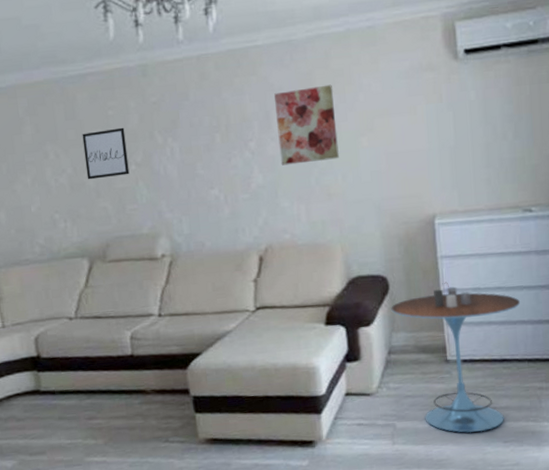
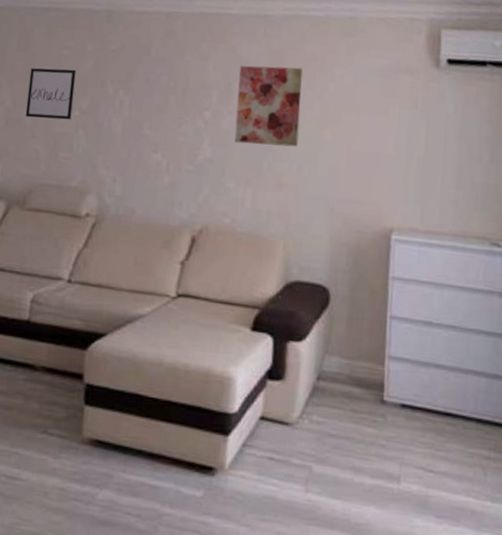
side table: present [391,282,521,433] -> none [328,307,476,498]

